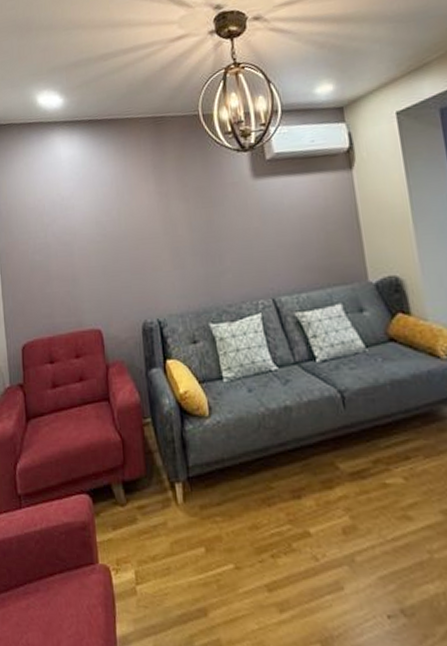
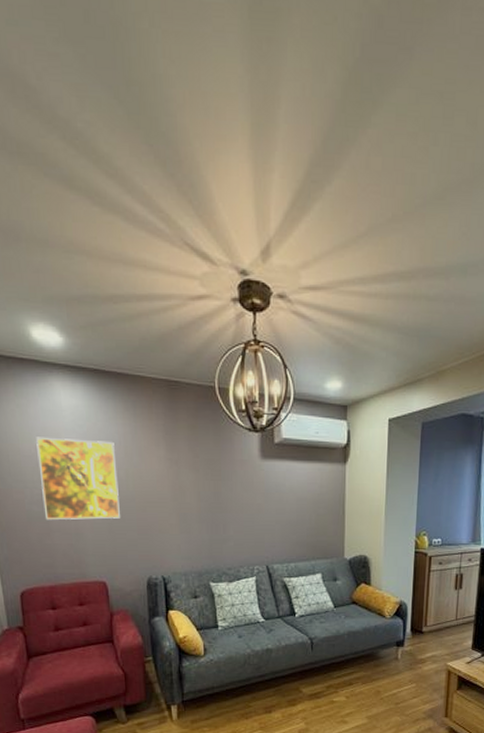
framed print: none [39,183,114,269] -> present [36,437,120,521]

